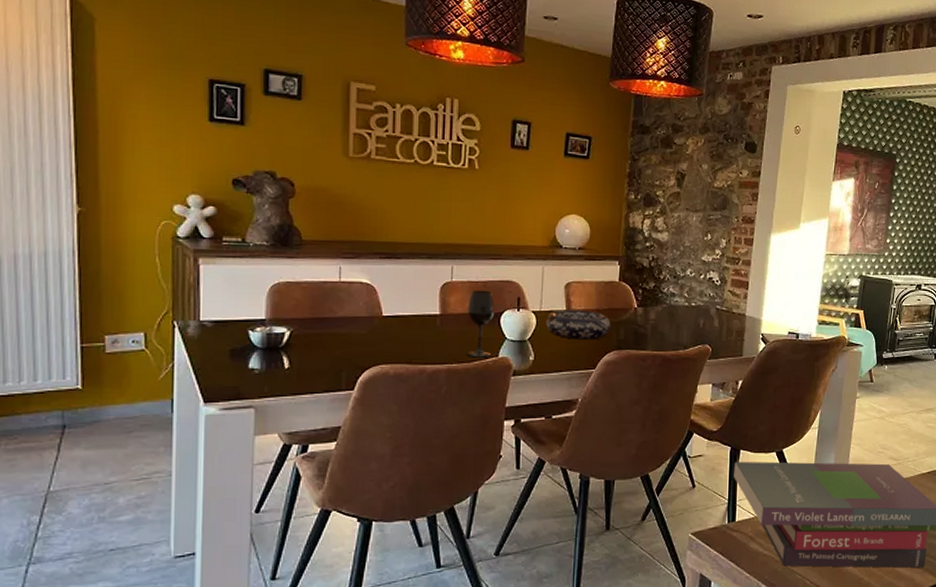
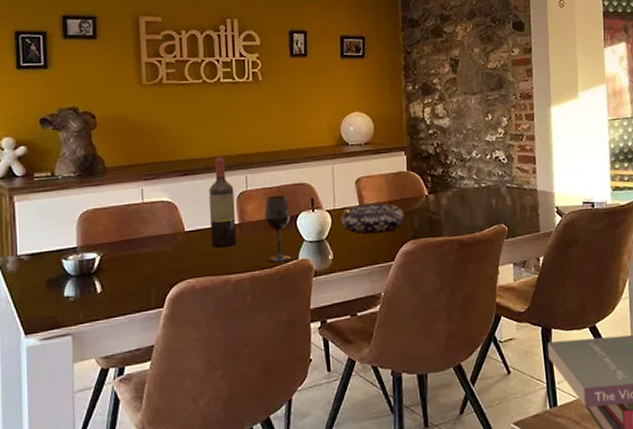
wine bottle: none [409,243,438,336] -> present [209,156,237,248]

